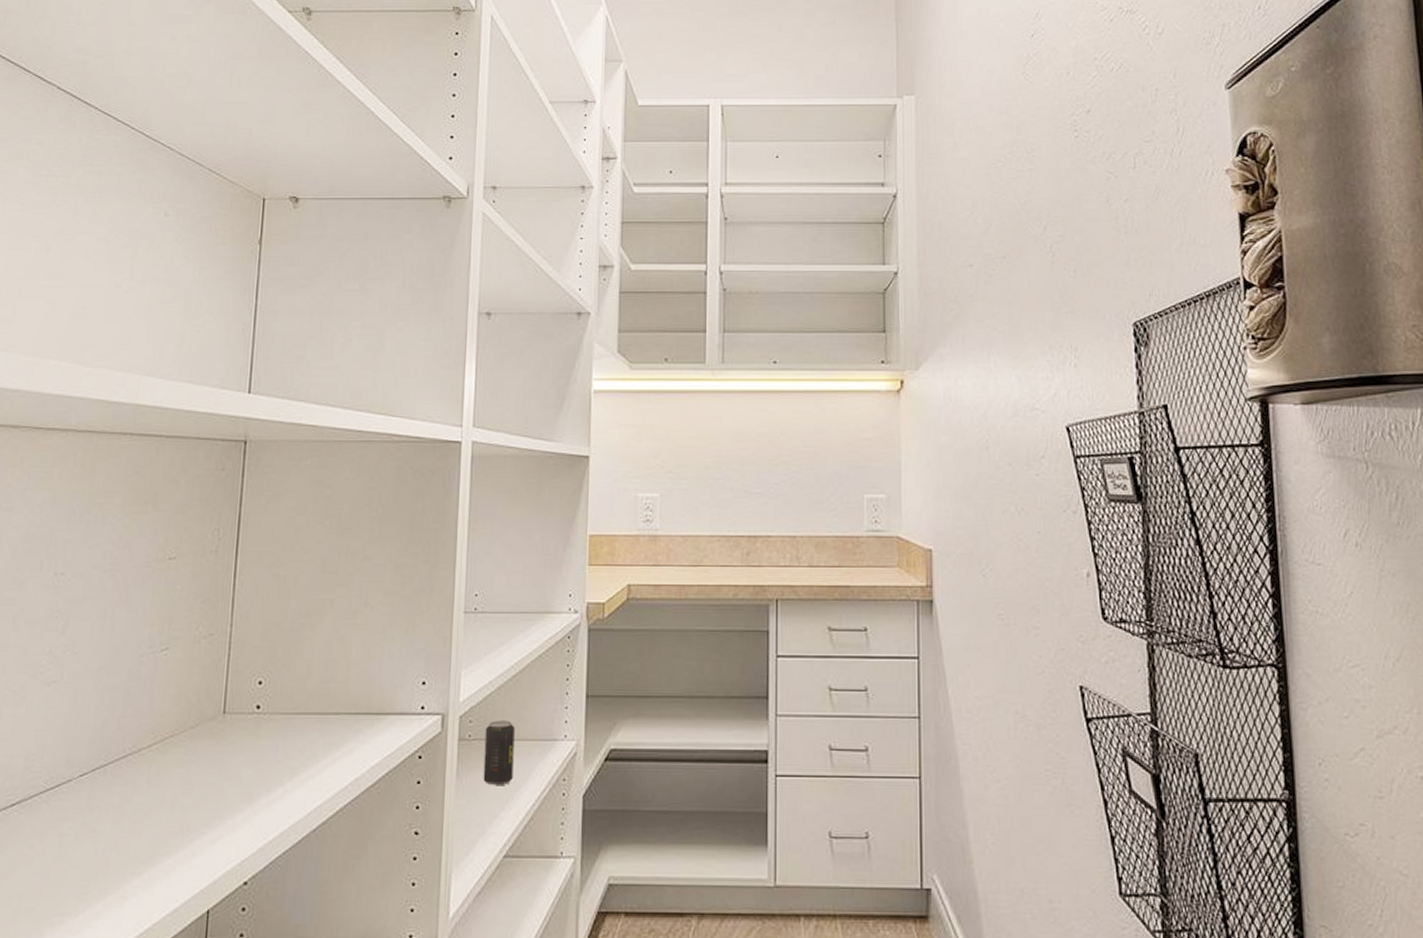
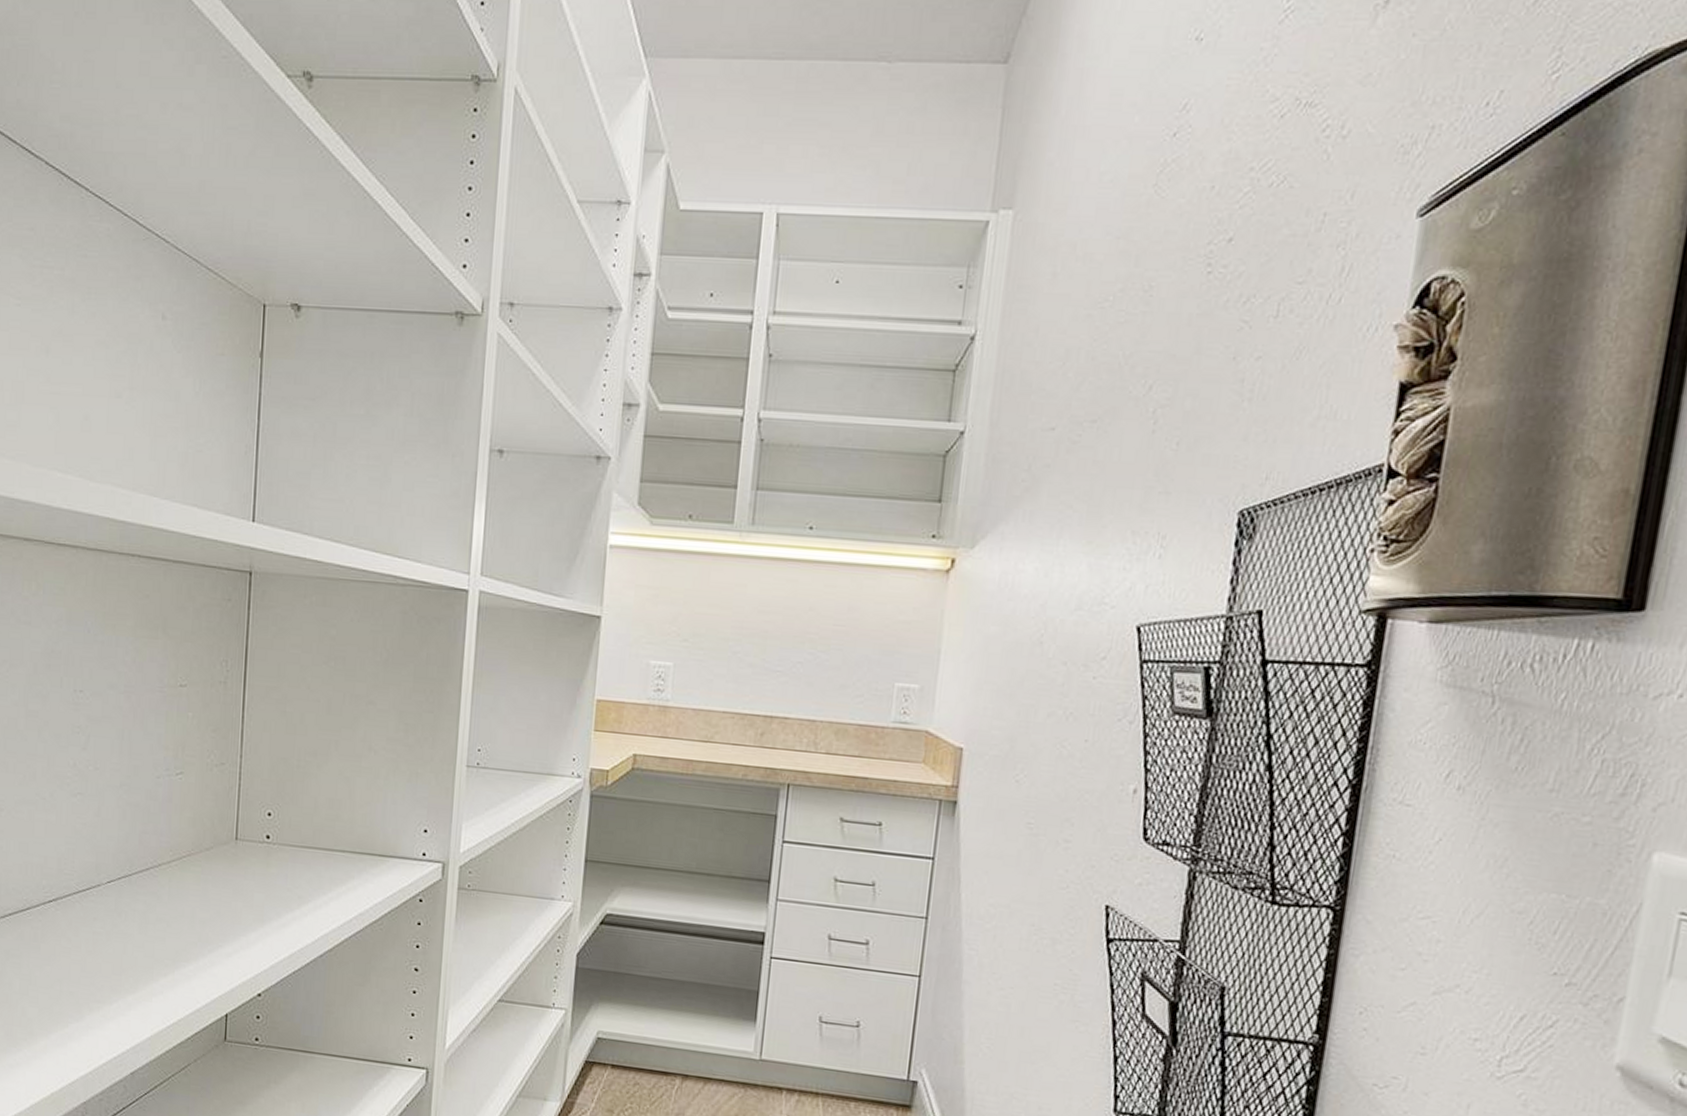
can: present [483,720,515,786] -> none [480,874,513,936]

